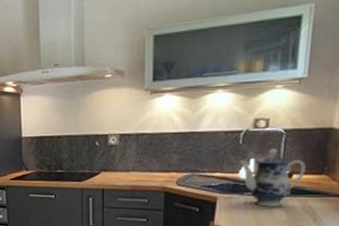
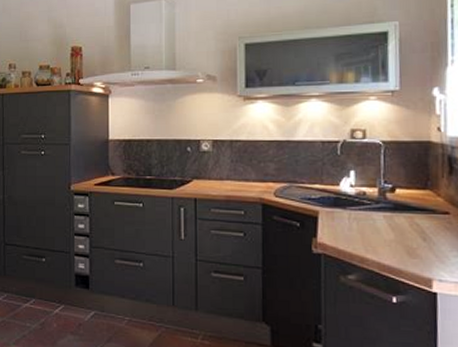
teapot: present [239,148,306,207] -> none [339,161,408,223]

